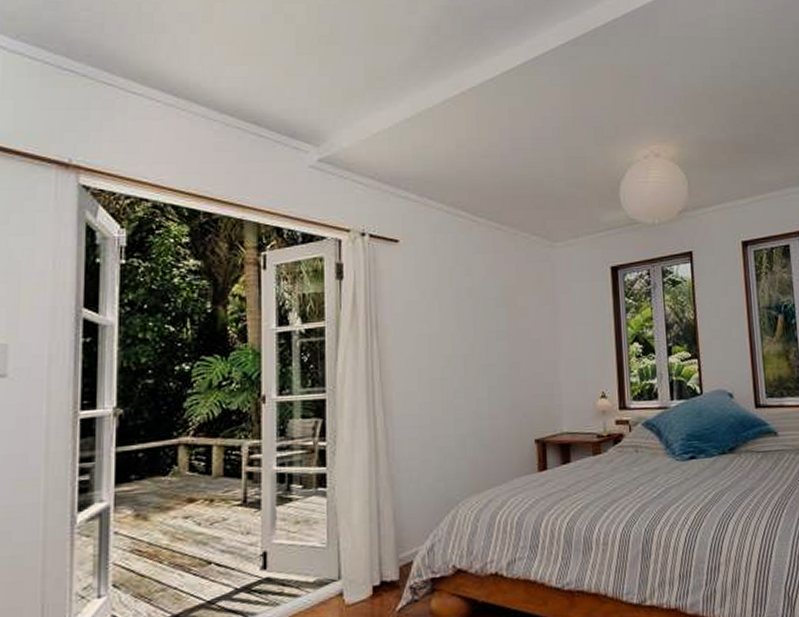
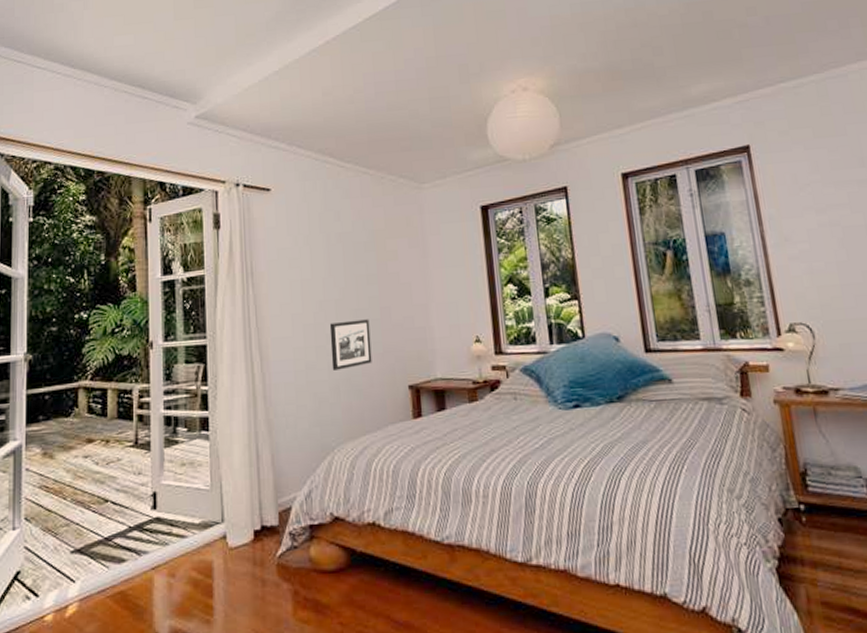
picture frame: none [457,374,500,425] -> present [329,319,372,370]

